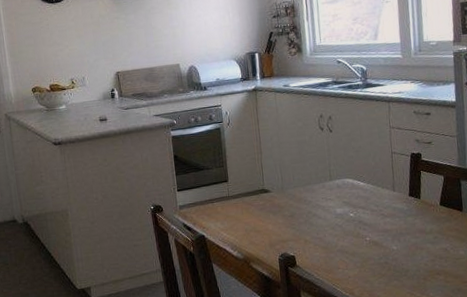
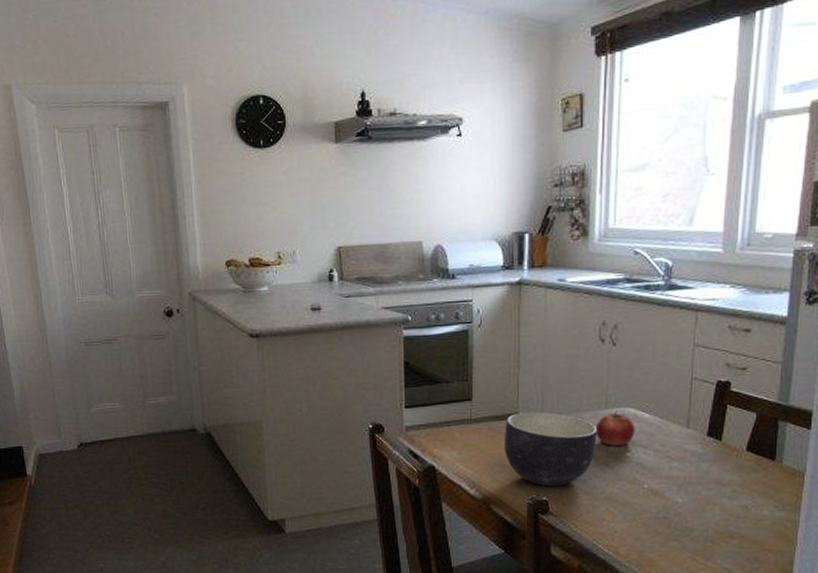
bowl: none [255,186,327,245] -> present [503,411,598,486]
apple: none [324,182,355,209] -> present [595,411,635,446]

